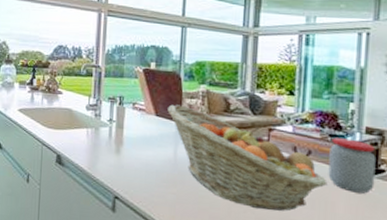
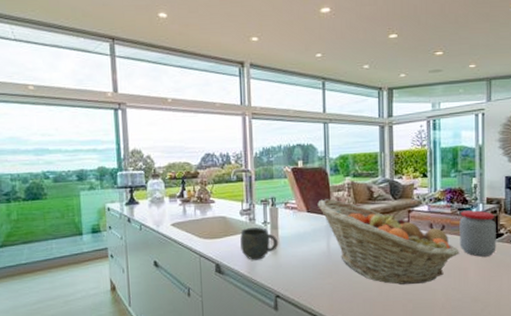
mug: none [83,123,123,158] -> present [240,227,279,260]

